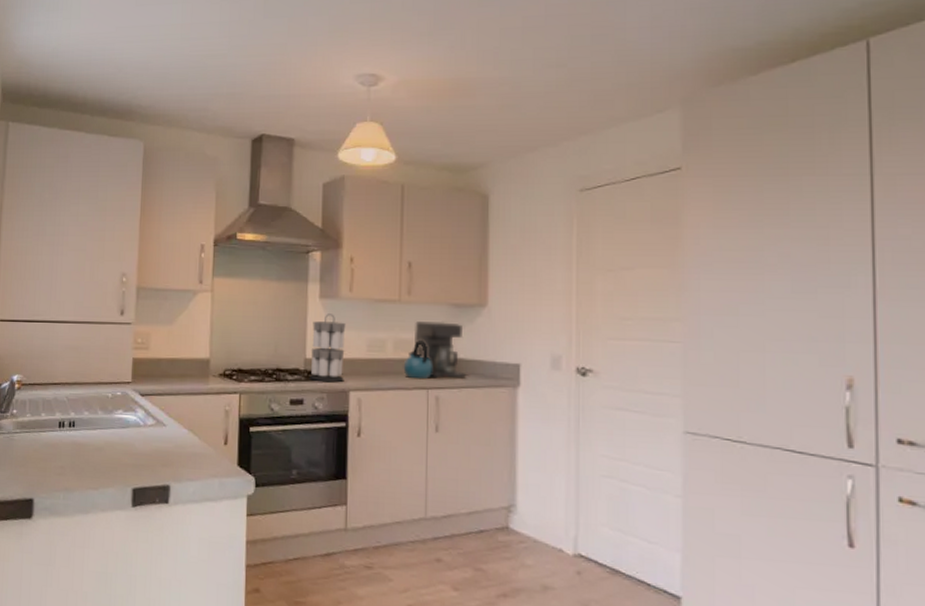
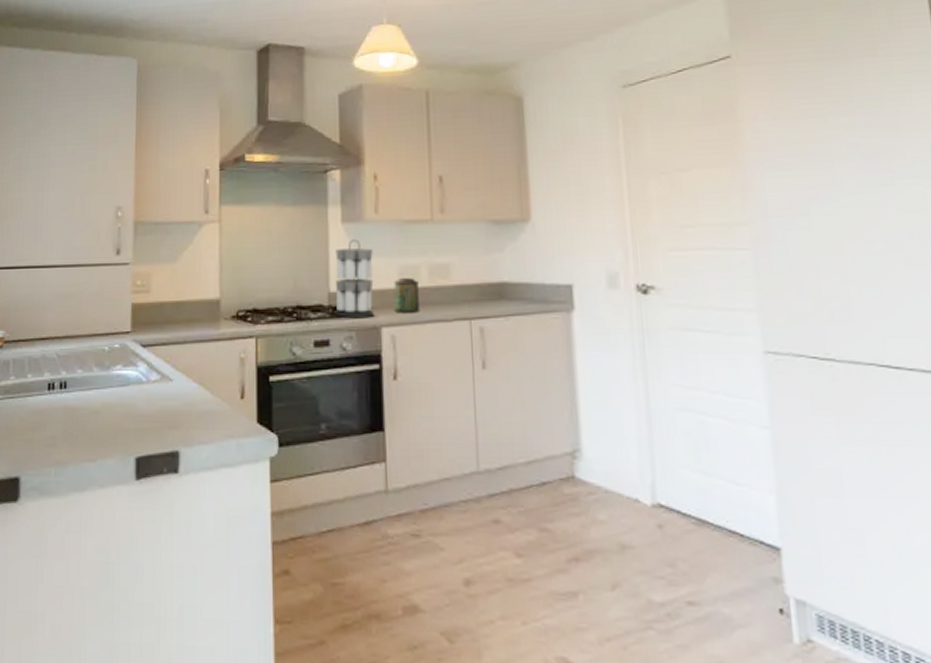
canister: none [360,350,385,381] -> present [393,278,420,313]
kettle: present [403,341,432,380] -> none [440,264,474,309]
coffee maker: present [415,321,466,379] -> none [451,240,513,307]

